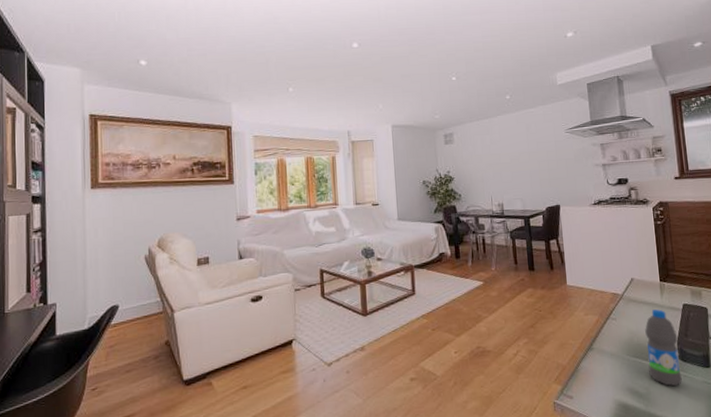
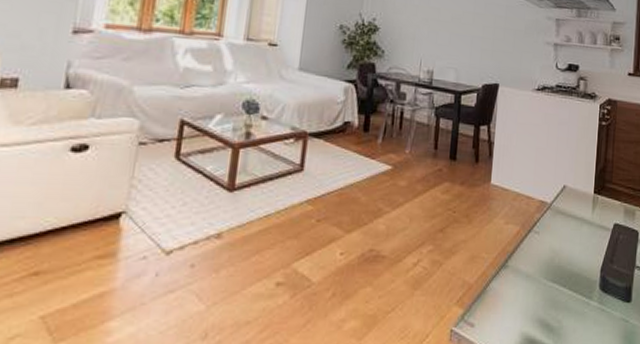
water bottle: present [645,309,682,387] -> none [564,226,603,322]

